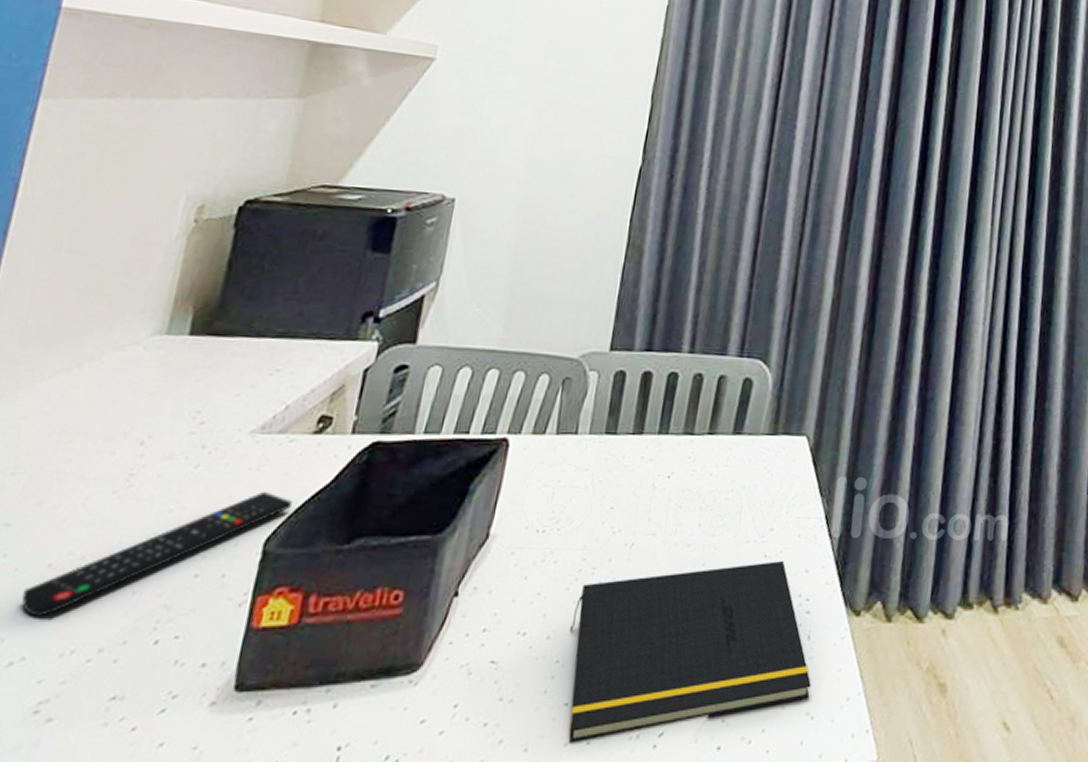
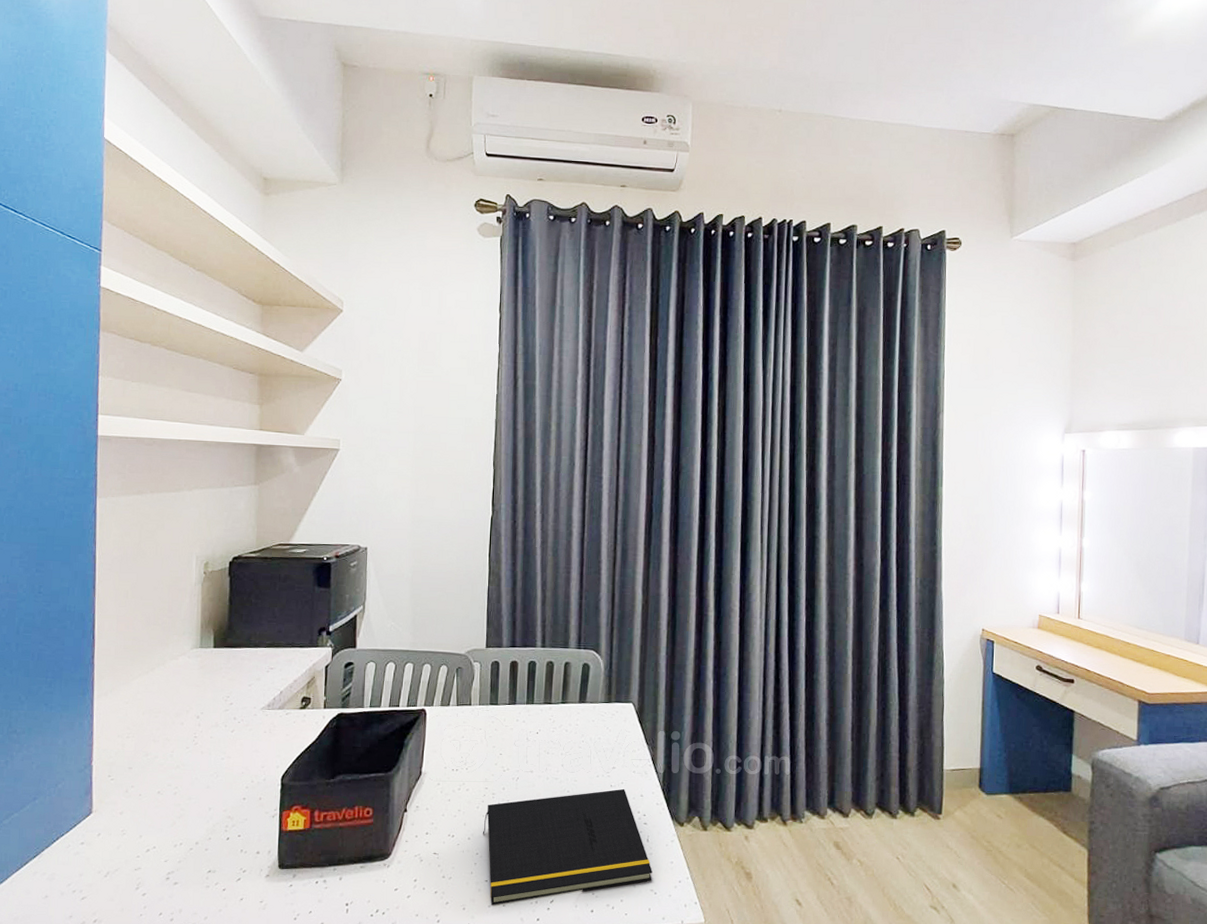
remote control: present [21,491,293,617] -> none [147,746,295,823]

